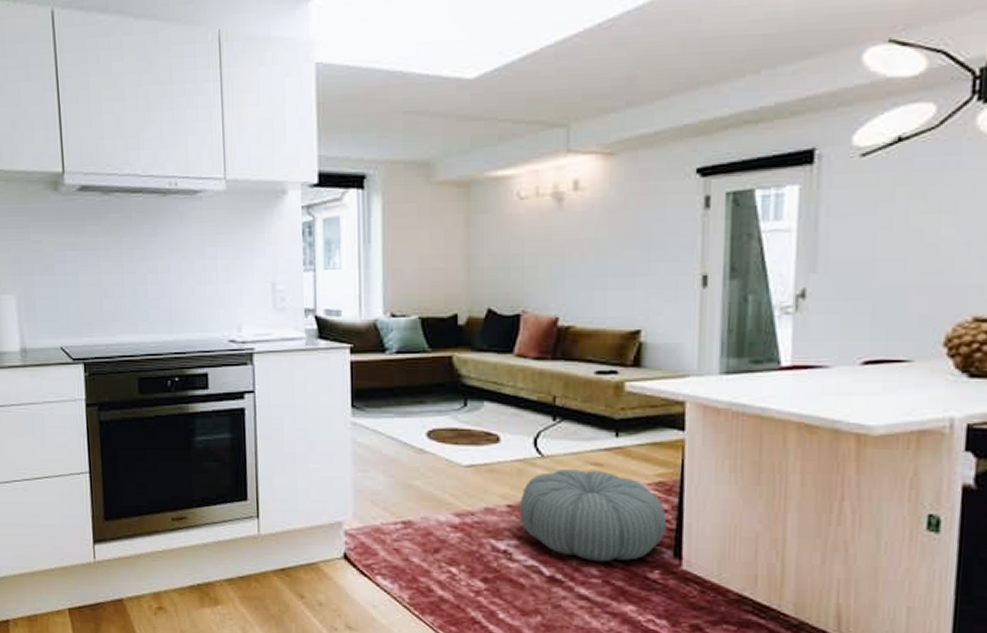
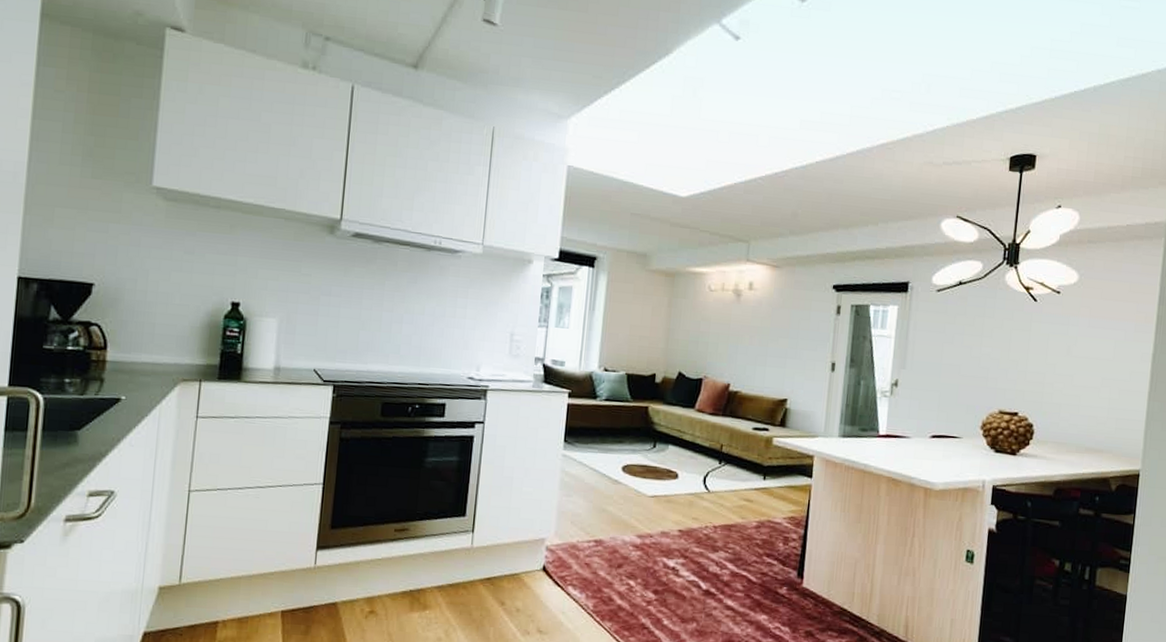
pouf: present [520,469,666,563] -> none [687,503,795,580]

